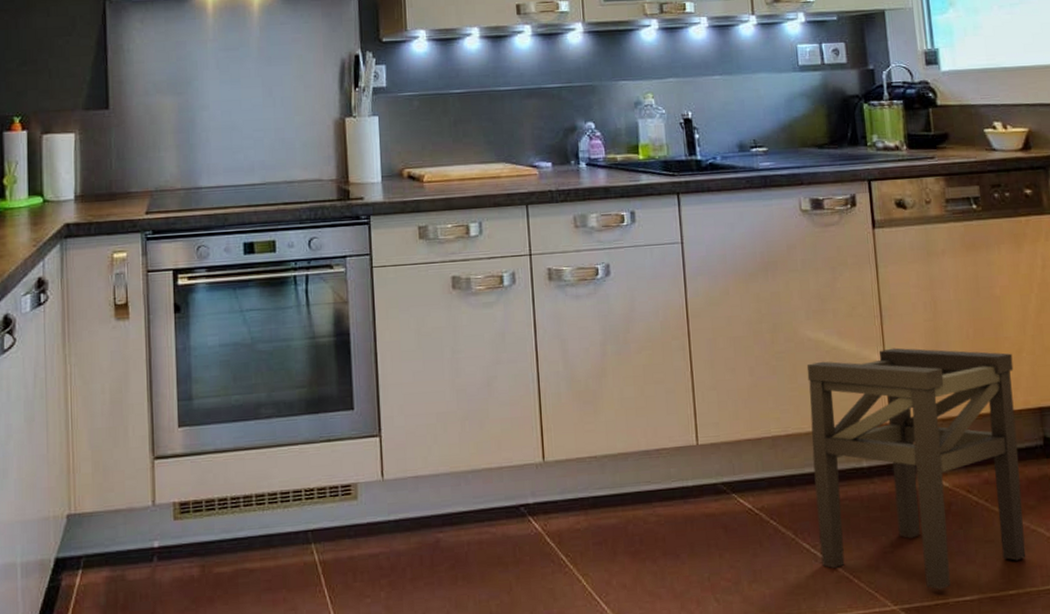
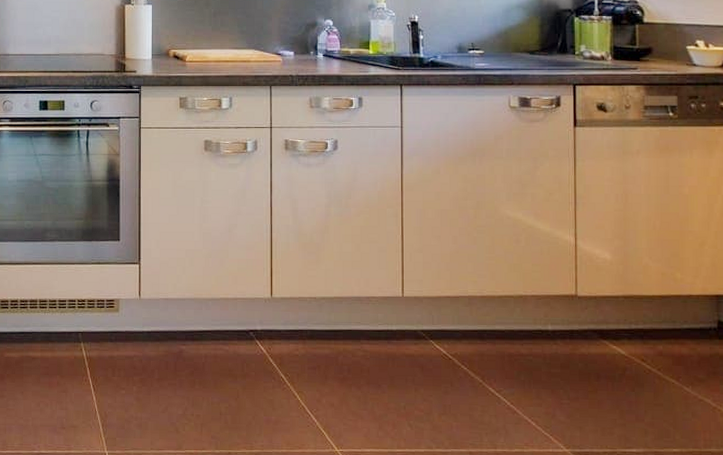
stool: present [806,347,1026,590] -> none [503,231,695,440]

